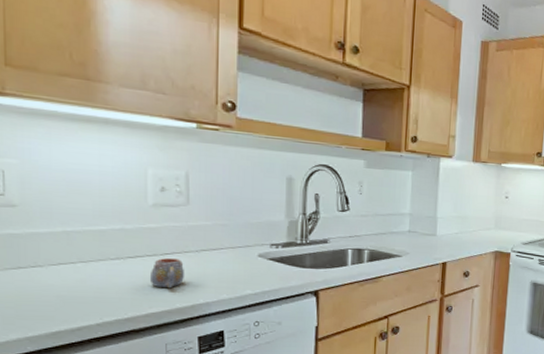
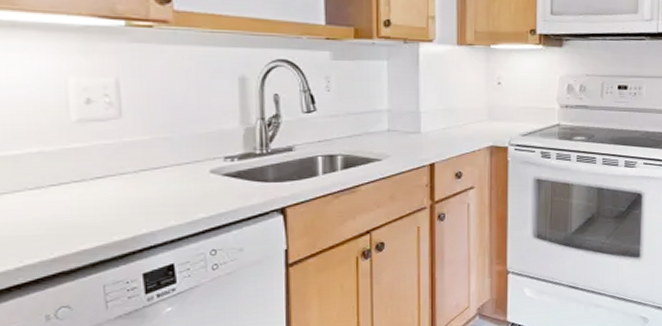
mug: present [149,258,185,289] -> none [78,183,123,219]

